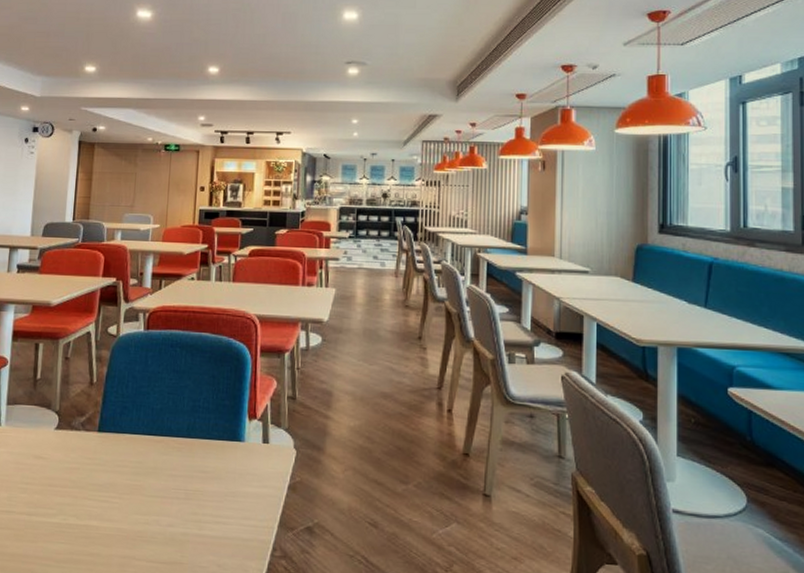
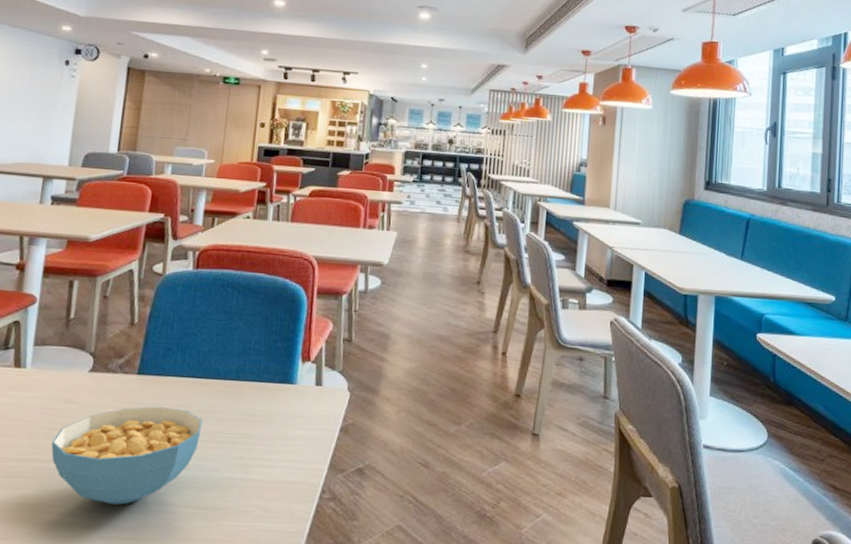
cereal bowl: none [24,462,158,557] -> present [51,406,203,505]

